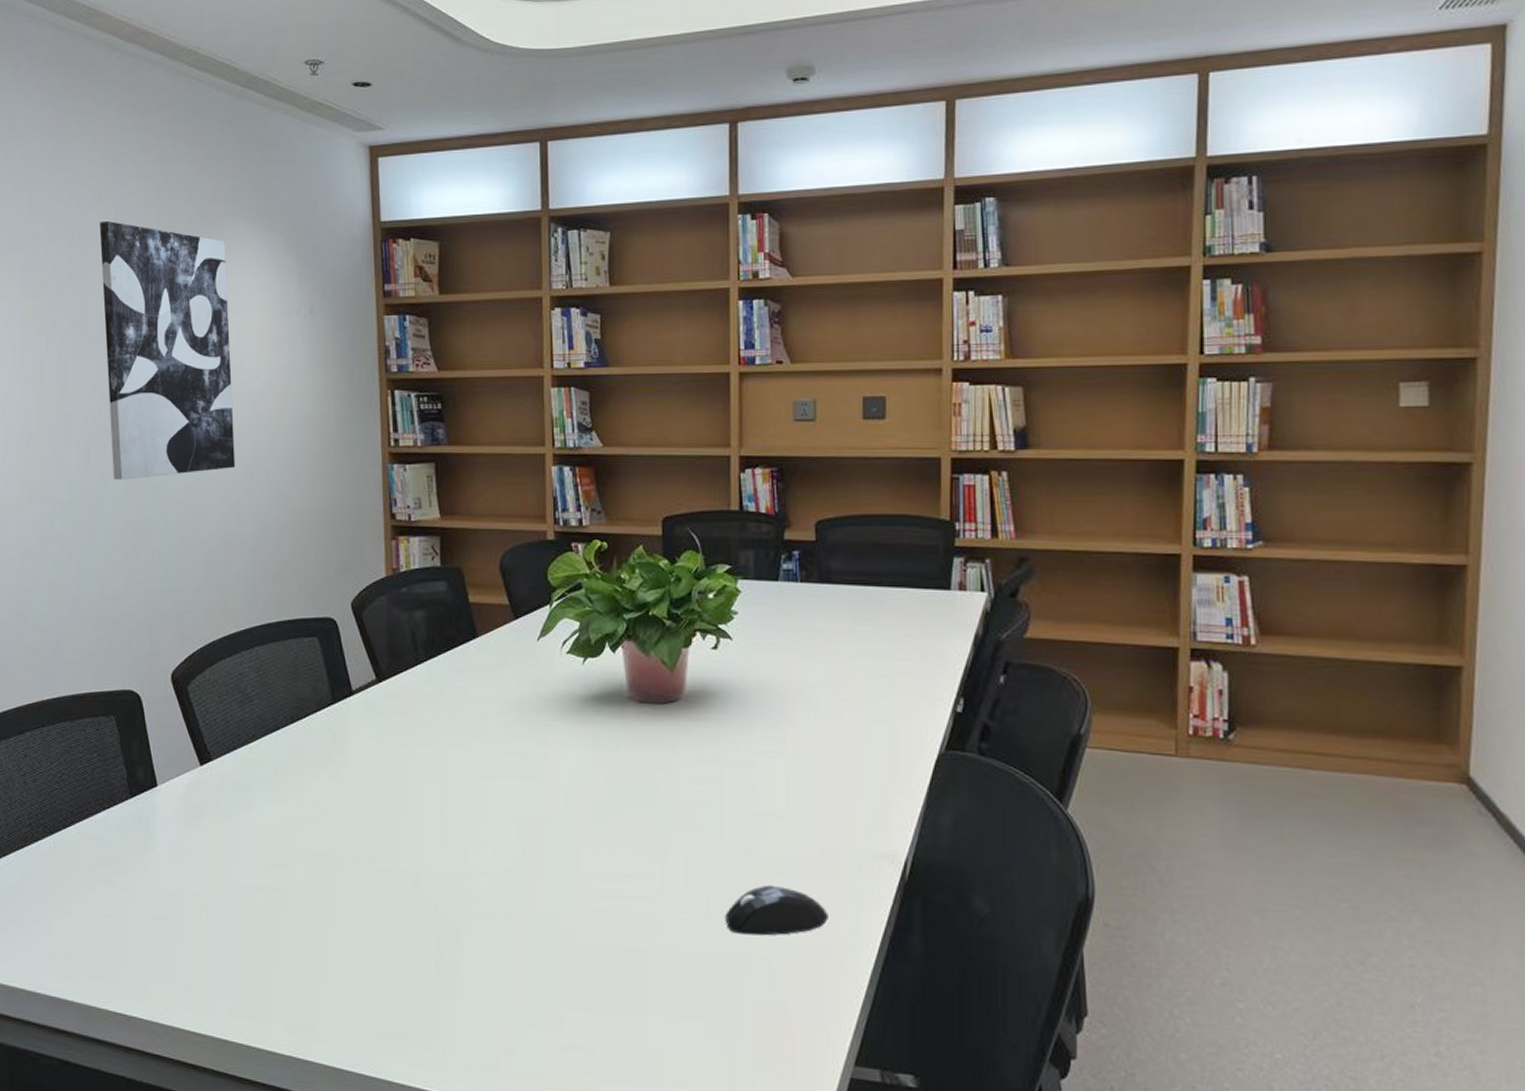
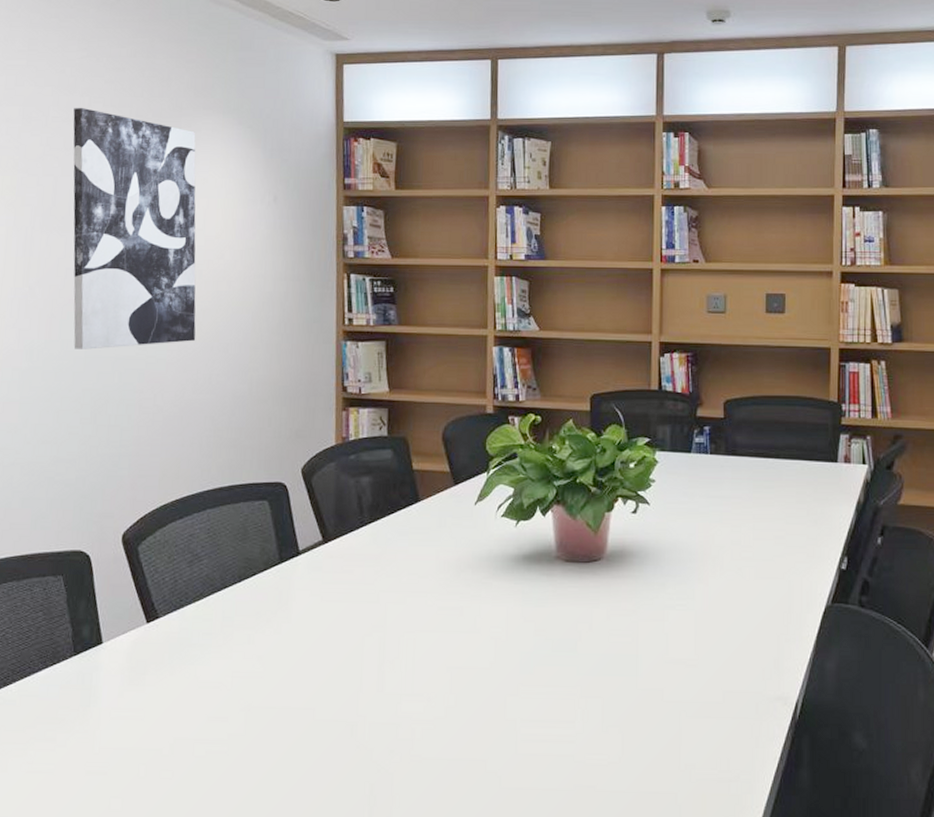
mouse: present [725,884,828,936] -> none [638,726,729,773]

